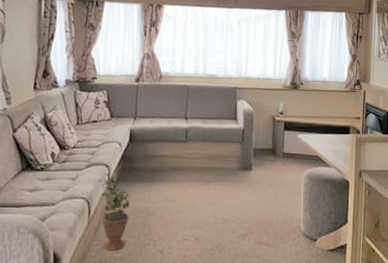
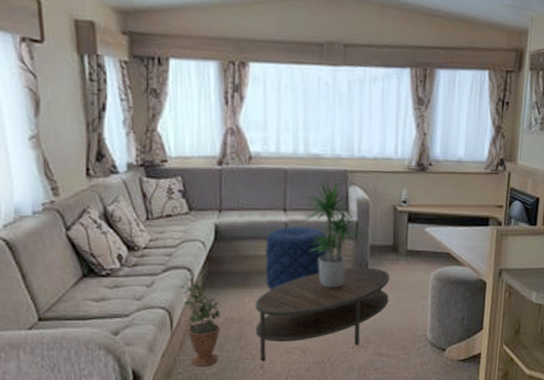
coffee table: none [157,166,269,247] -> present [254,267,389,362]
pouf: none [168,131,219,185] -> present [265,226,327,290]
potted plant: none [199,94,252,184] -> present [301,178,368,288]

